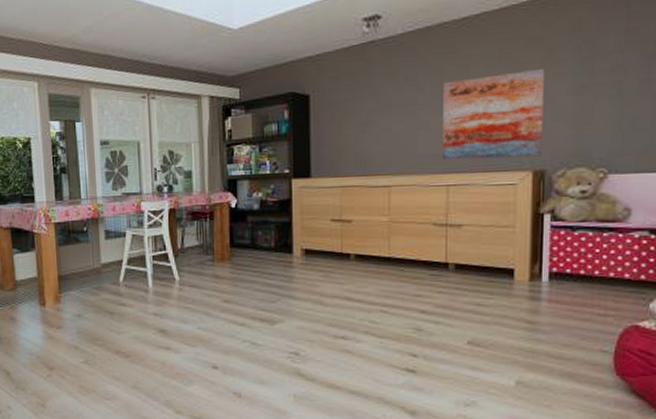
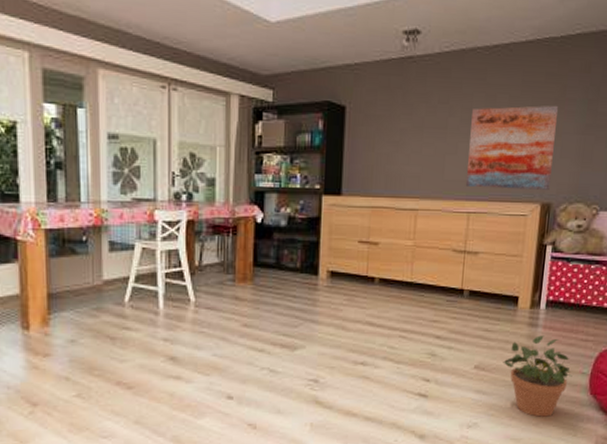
potted plant: none [501,310,590,398] -> present [503,335,572,417]

